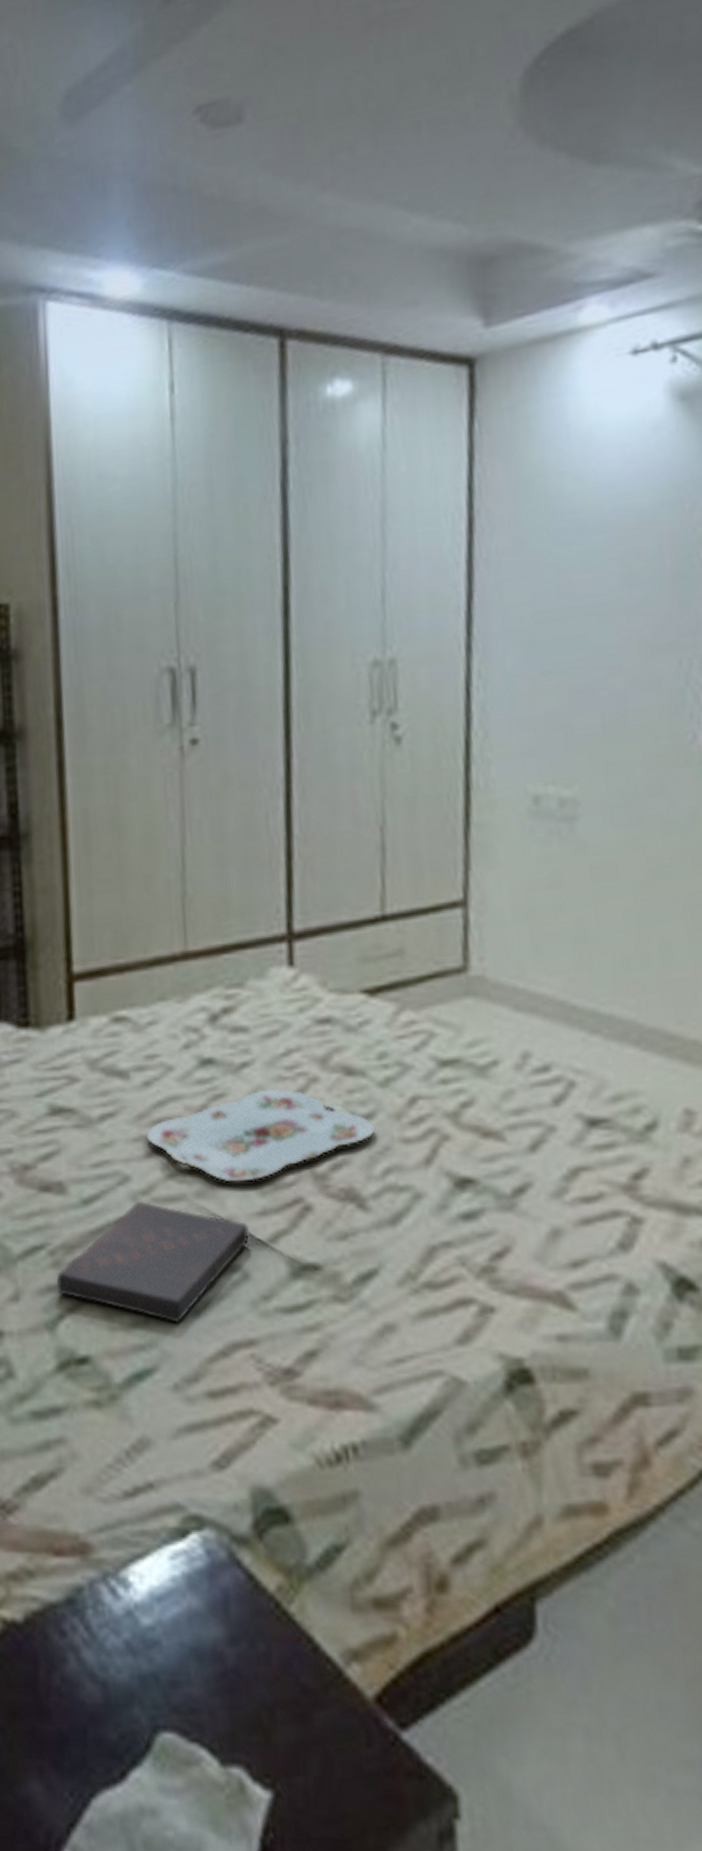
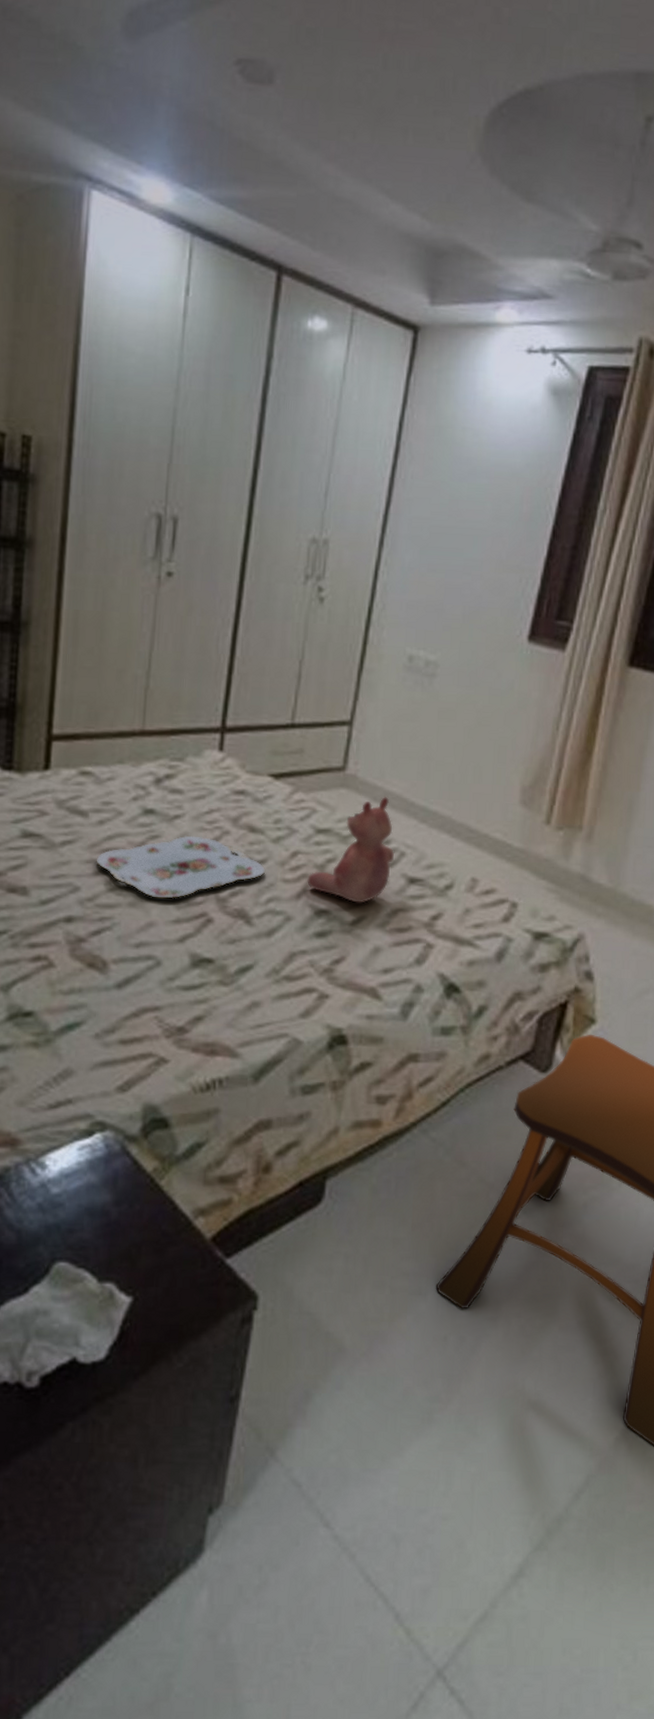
book: present [56,1202,249,1324] -> none [13,906,165,993]
teddy bear: none [436,1001,561,1164] -> present [307,796,395,903]

